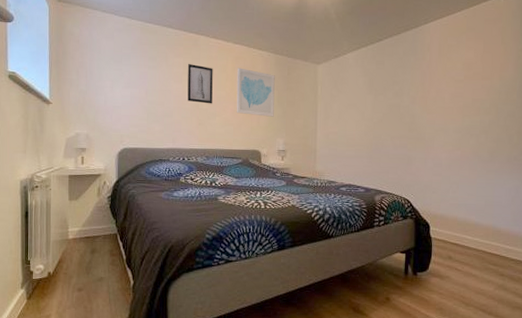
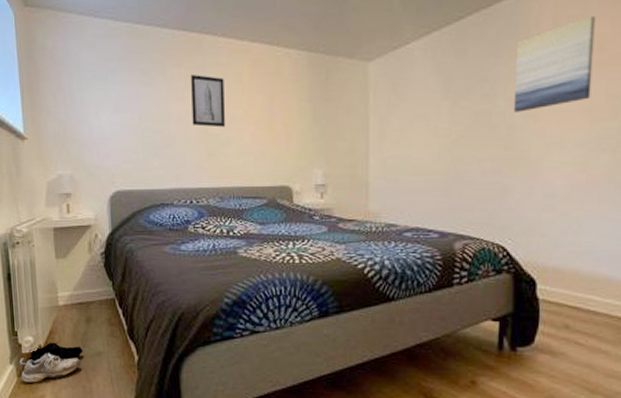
shoe: none [30,269,87,305] -> present [19,342,83,383]
wall art: present [236,68,275,117] -> none [256,75,308,140]
wall art: none [415,46,465,107] -> present [514,15,596,113]

